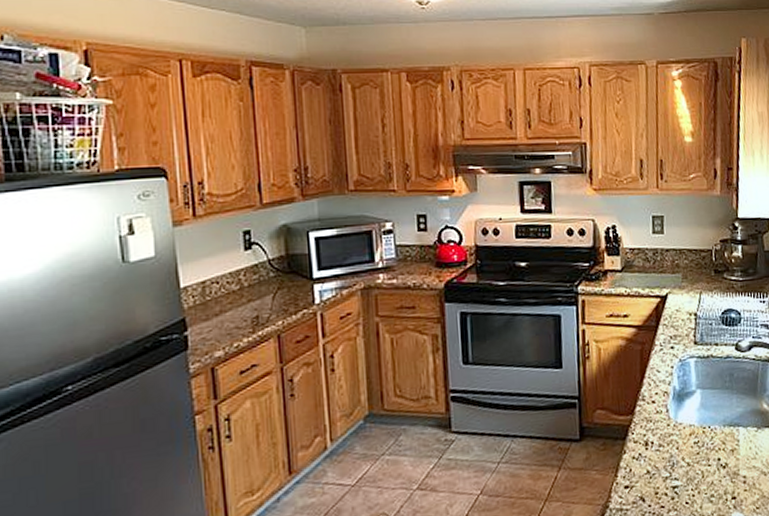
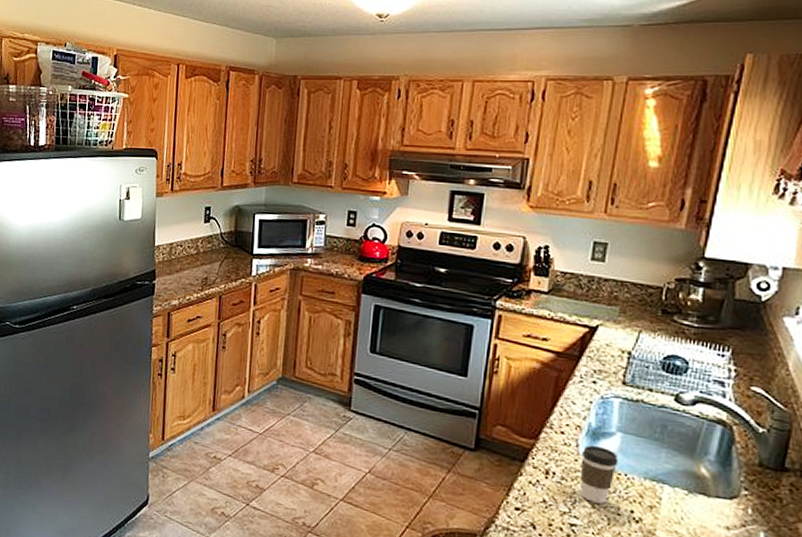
coffee cup: none [671,406,702,461] -> present [579,444,619,504]

